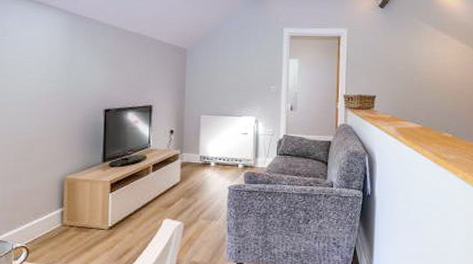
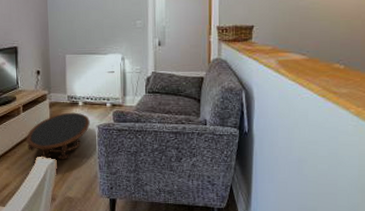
coffee table: none [154,173,221,222] -> present [26,112,90,160]

